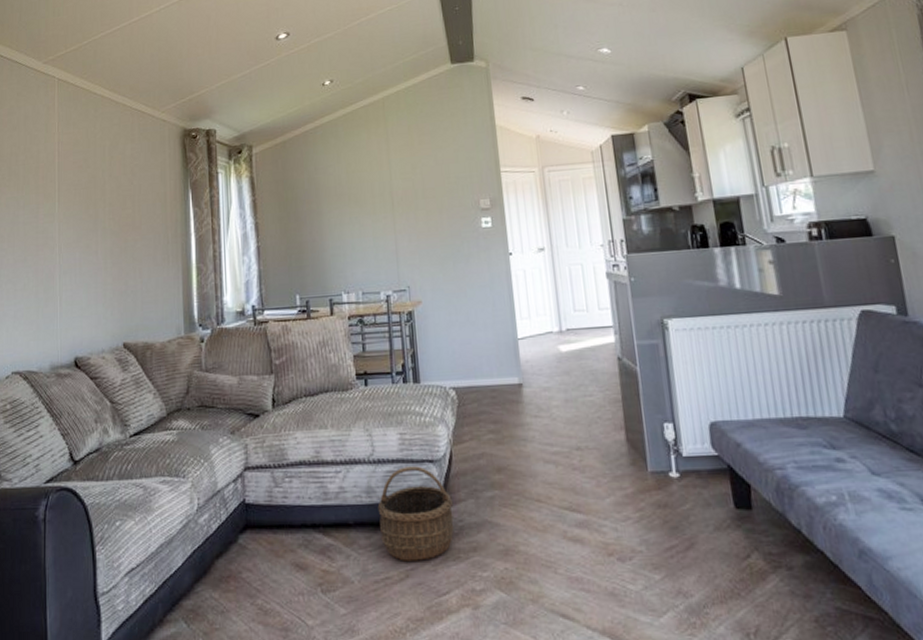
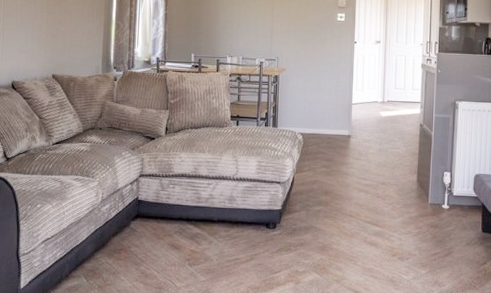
wicker basket: present [377,466,454,561] -> none [236,185,290,249]

